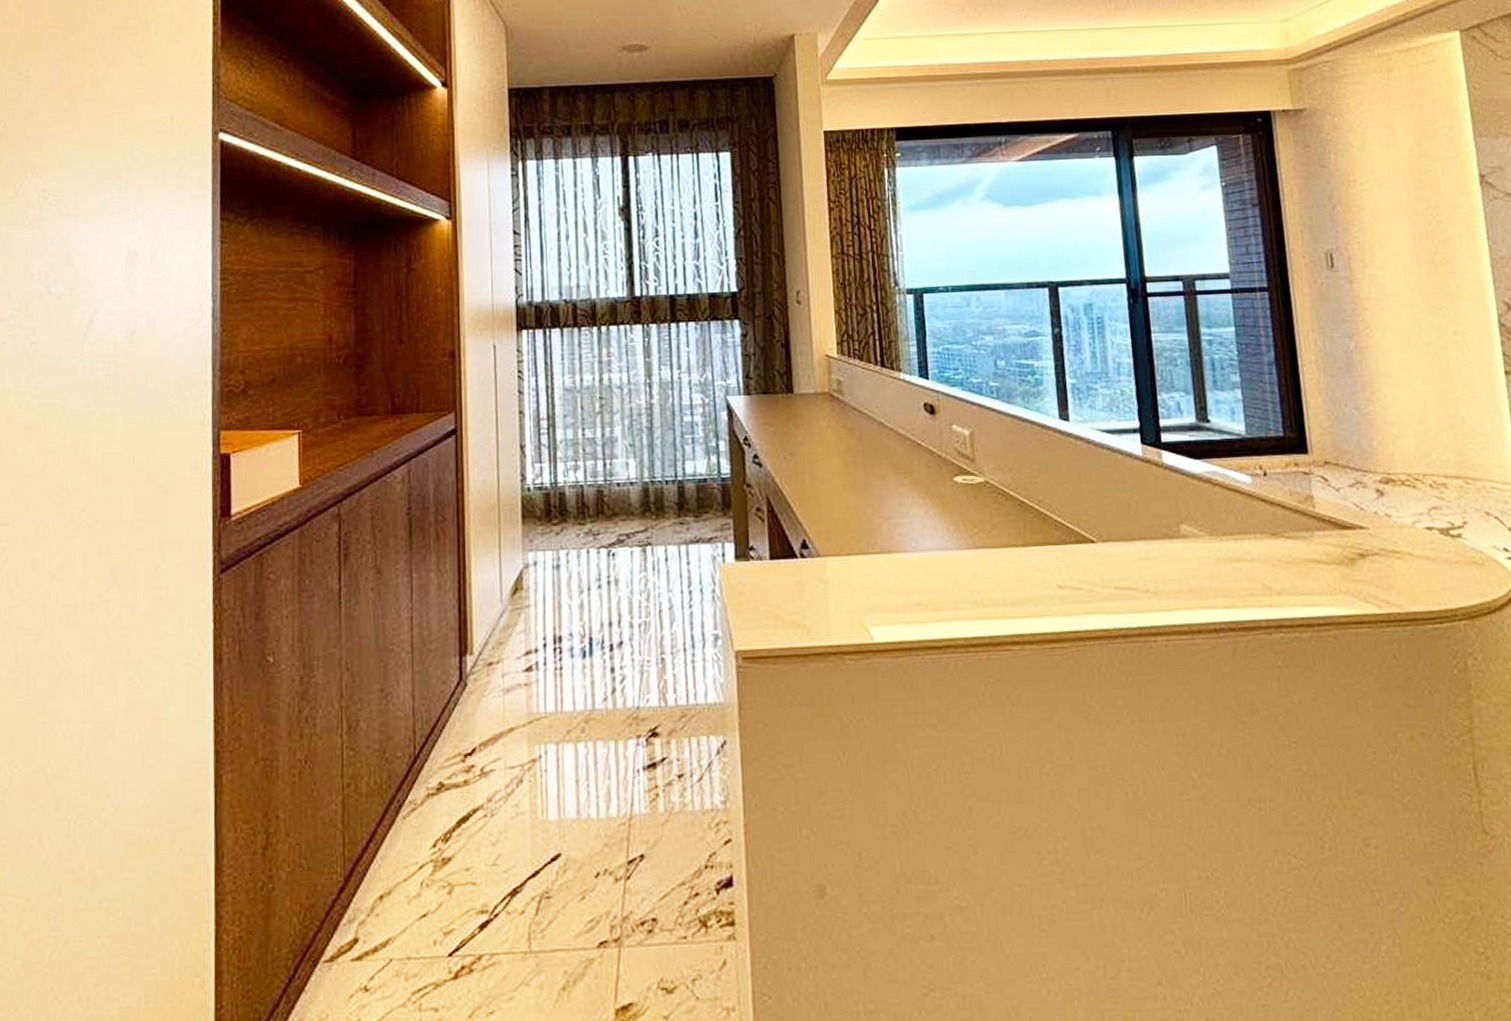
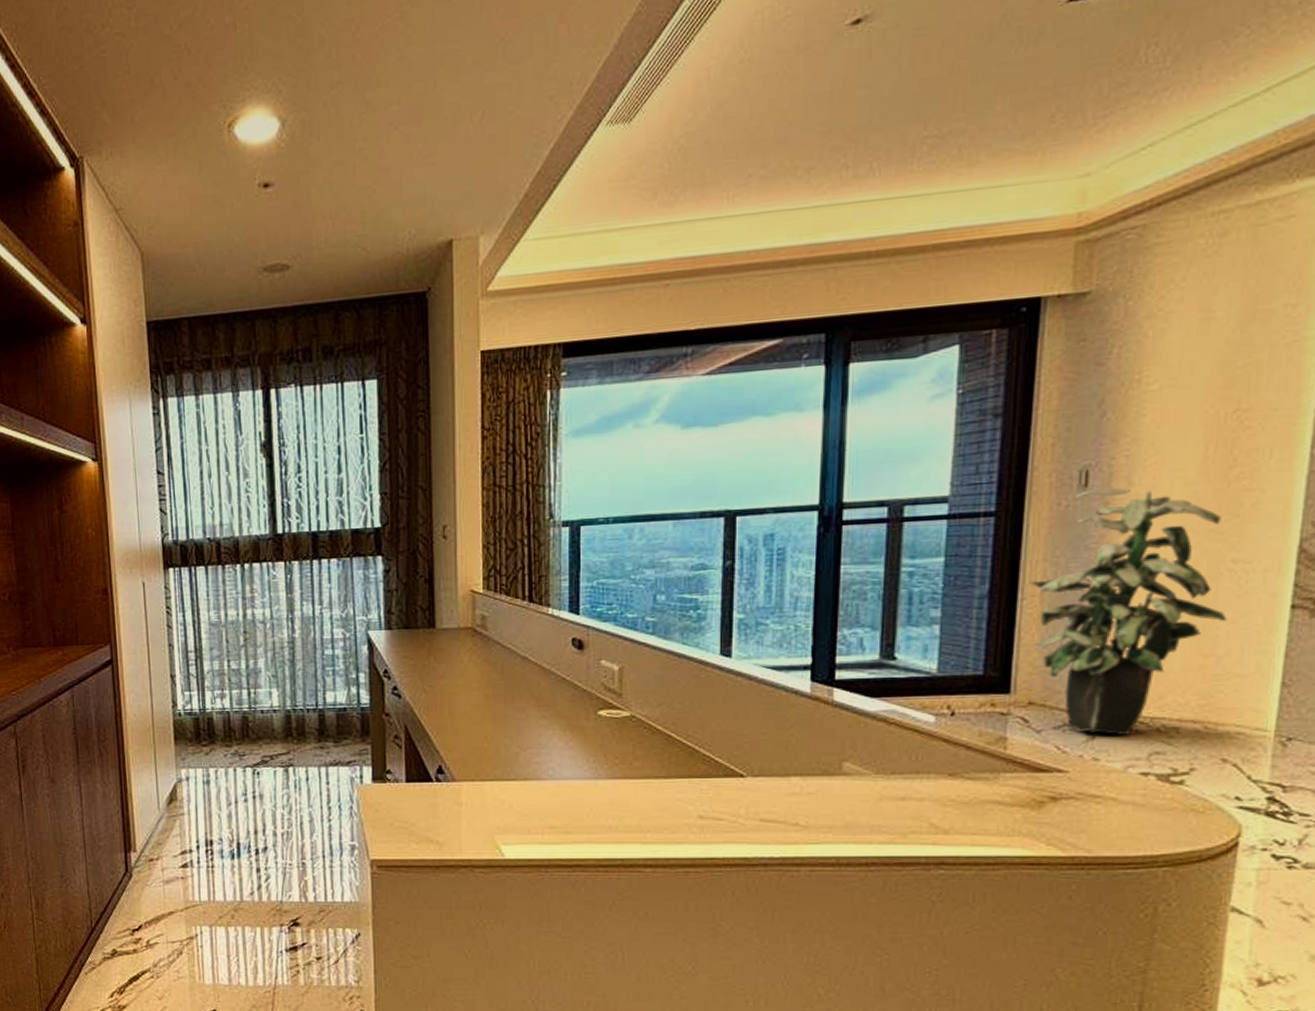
indoor plant: none [1305,268,1461,492] -> present [1029,487,1227,736]

